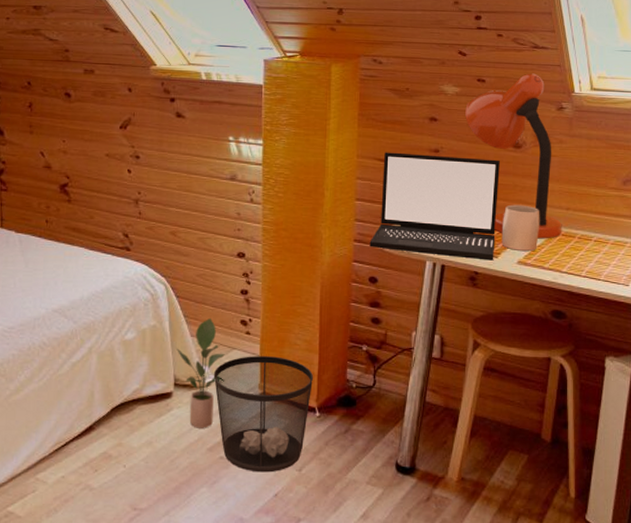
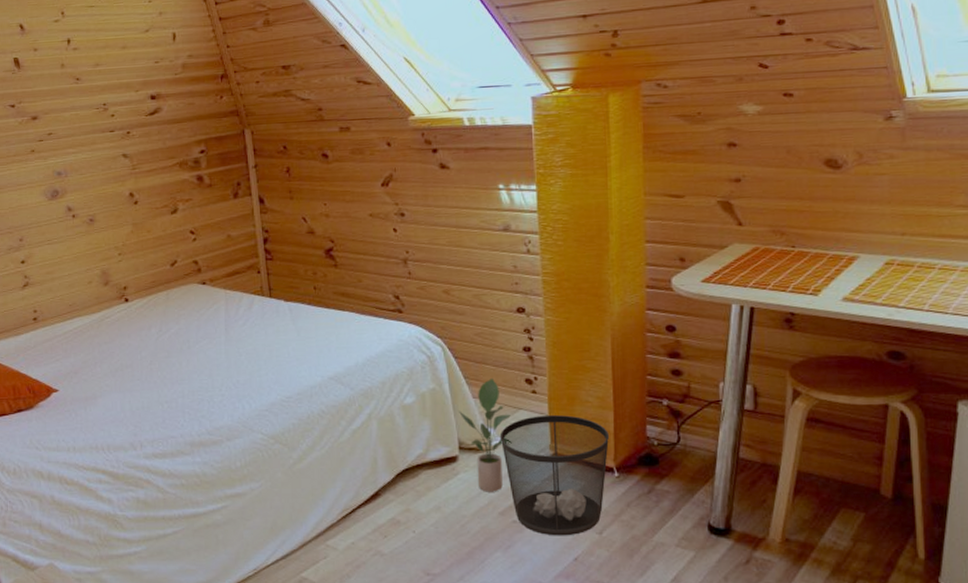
laptop: present [369,152,500,261] -> none [664,184,816,299]
desk lamp: present [464,73,562,239] -> none [769,80,897,271]
mug: present [501,204,540,251] -> none [821,233,869,286]

